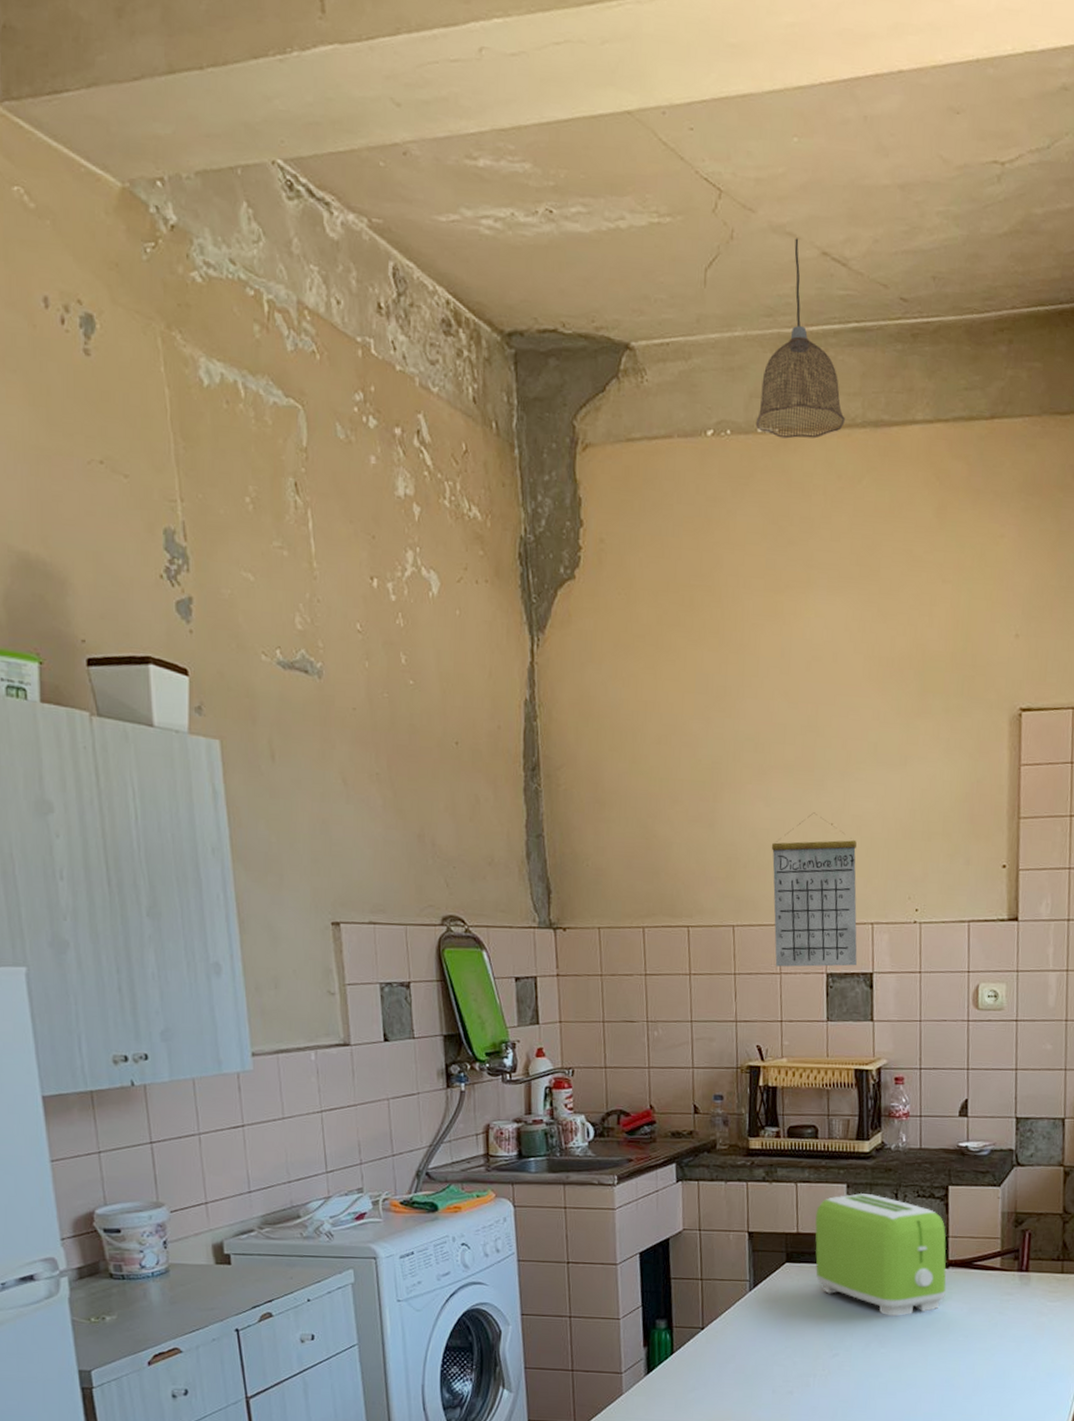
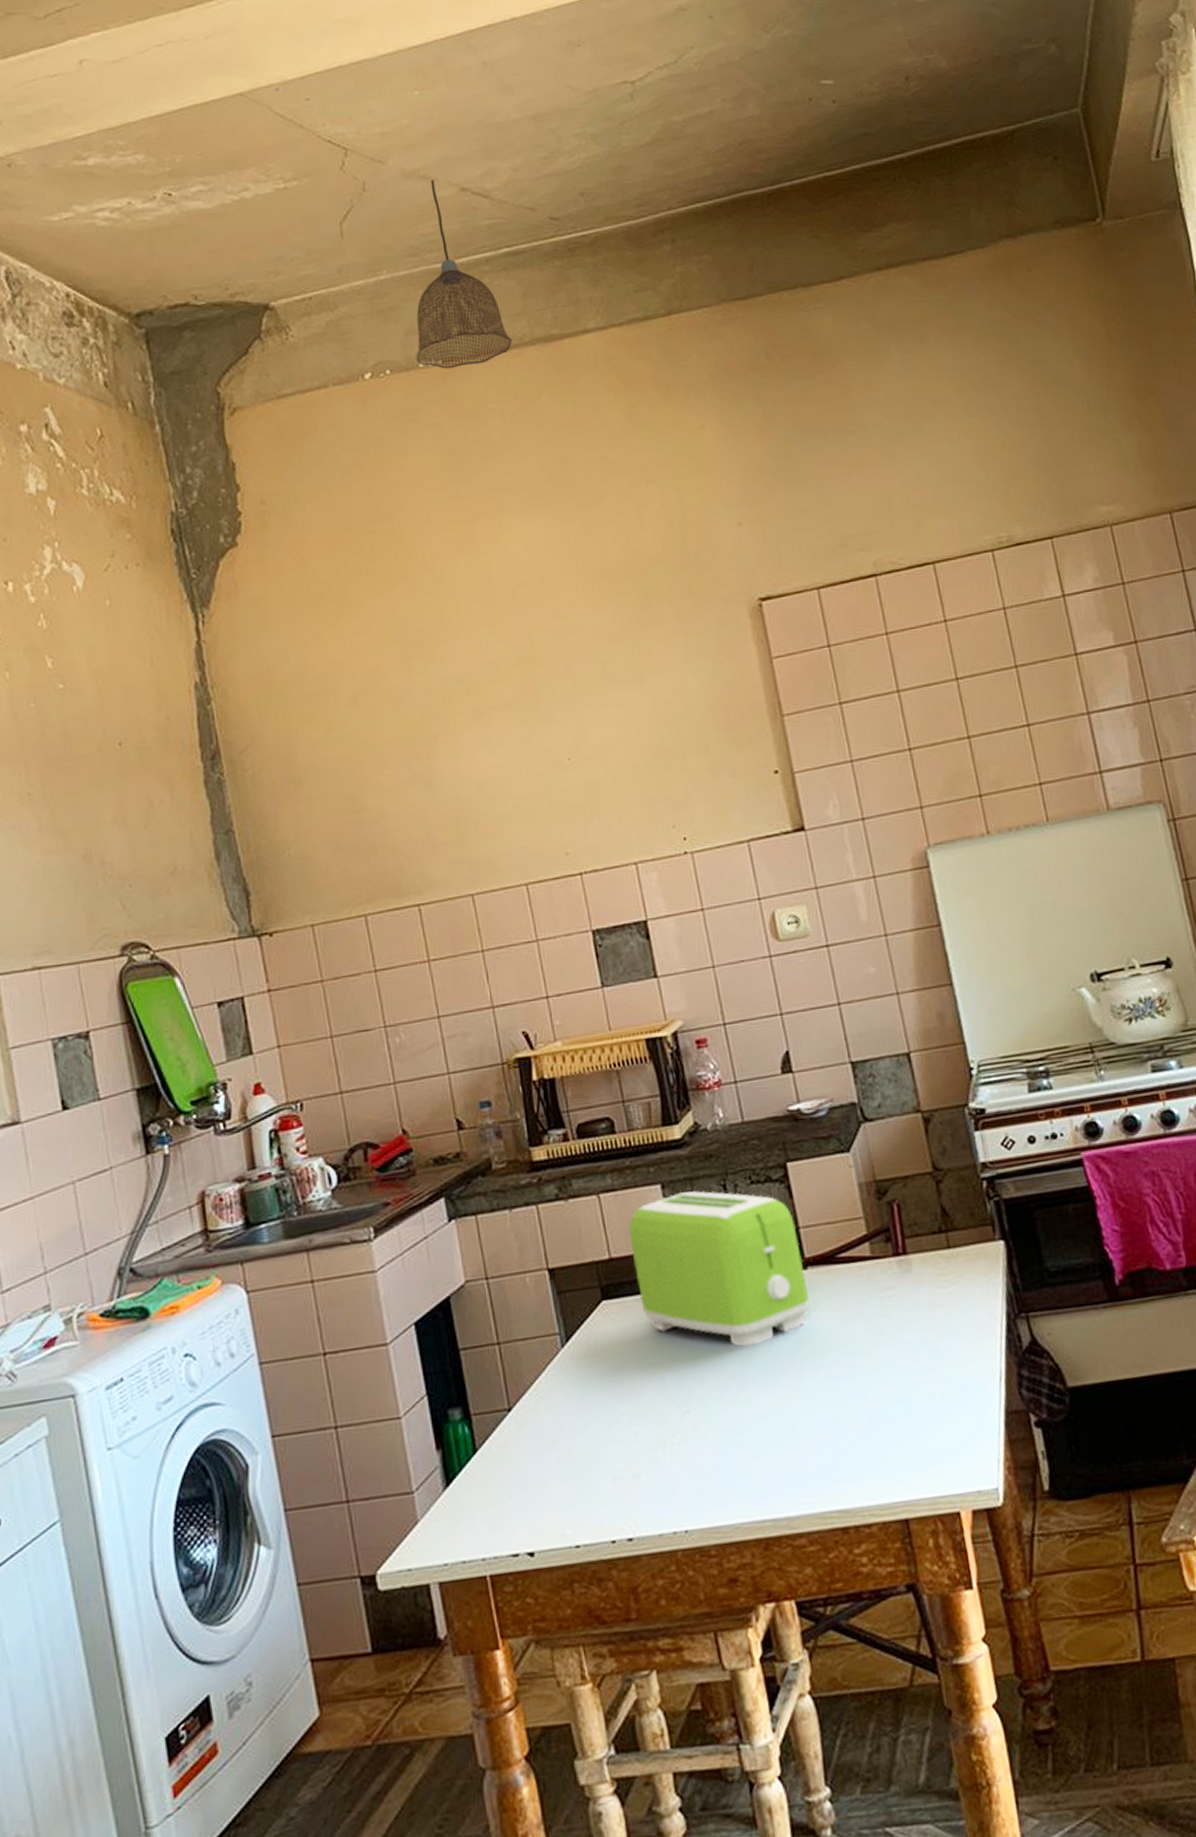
calendar: present [771,812,857,967] -> none [502,750,626,934]

